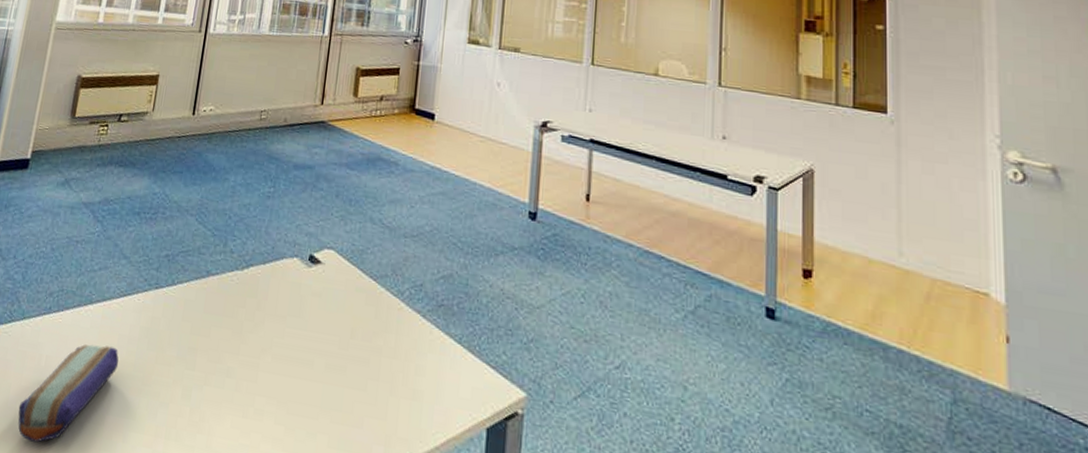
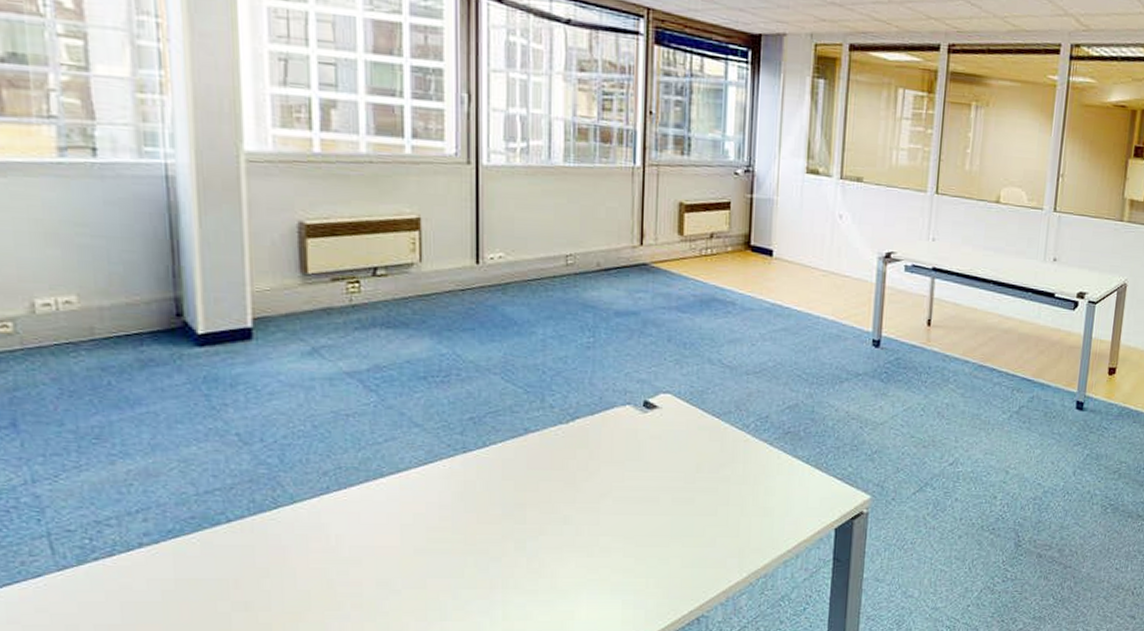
pencil case: present [18,344,119,443] -> none [312,515,432,617]

